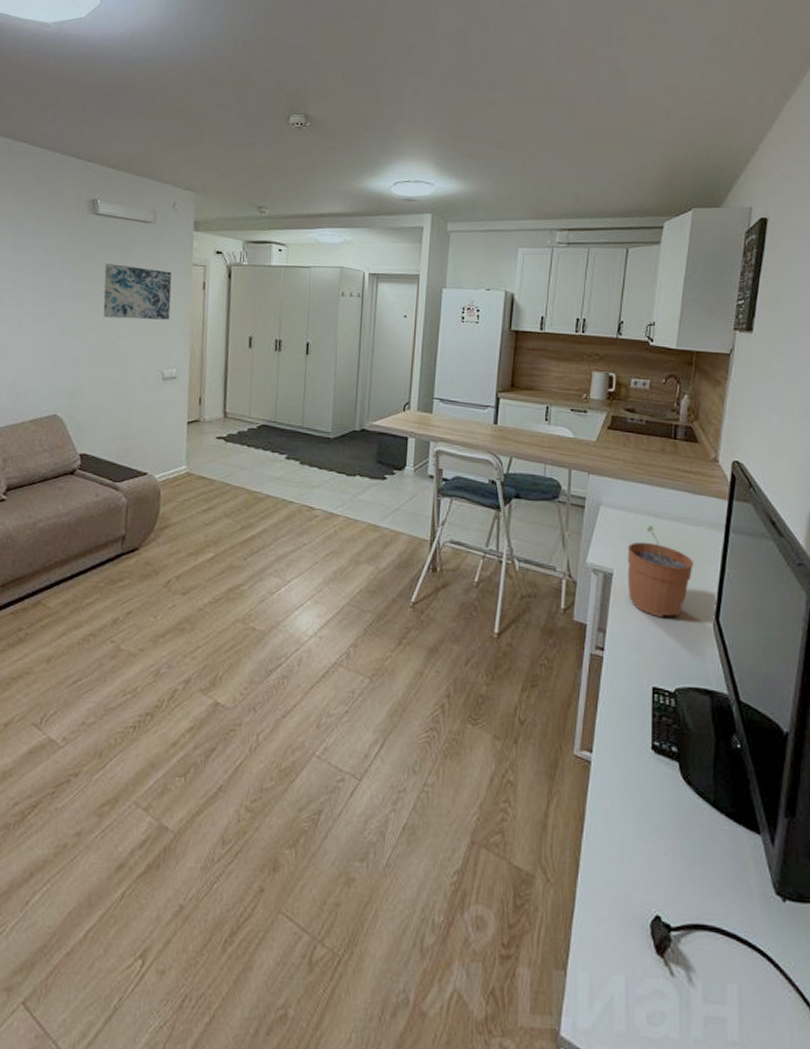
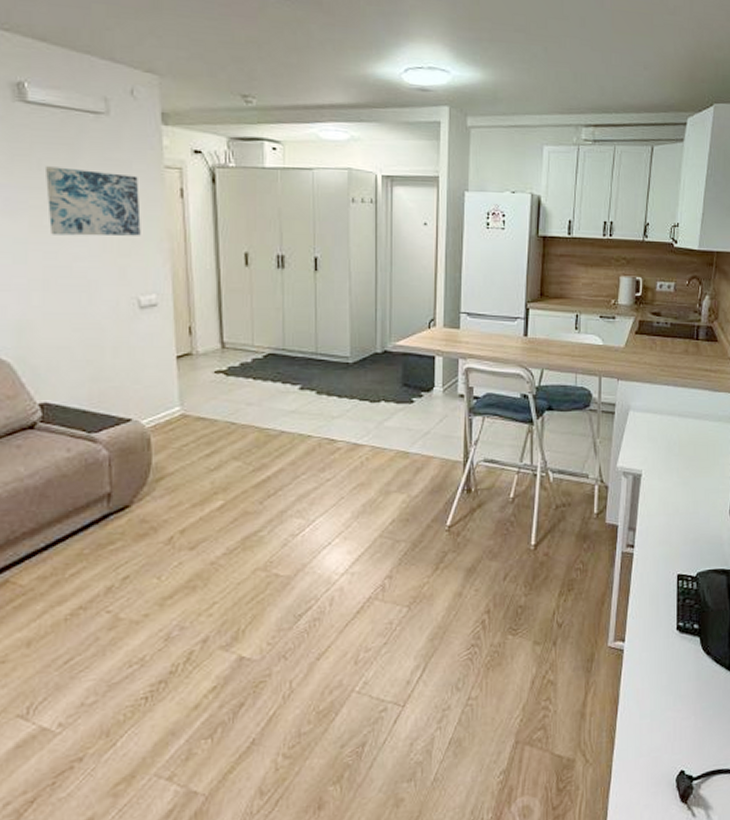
plant pot: present [627,524,693,618] -> none [654,424,713,511]

